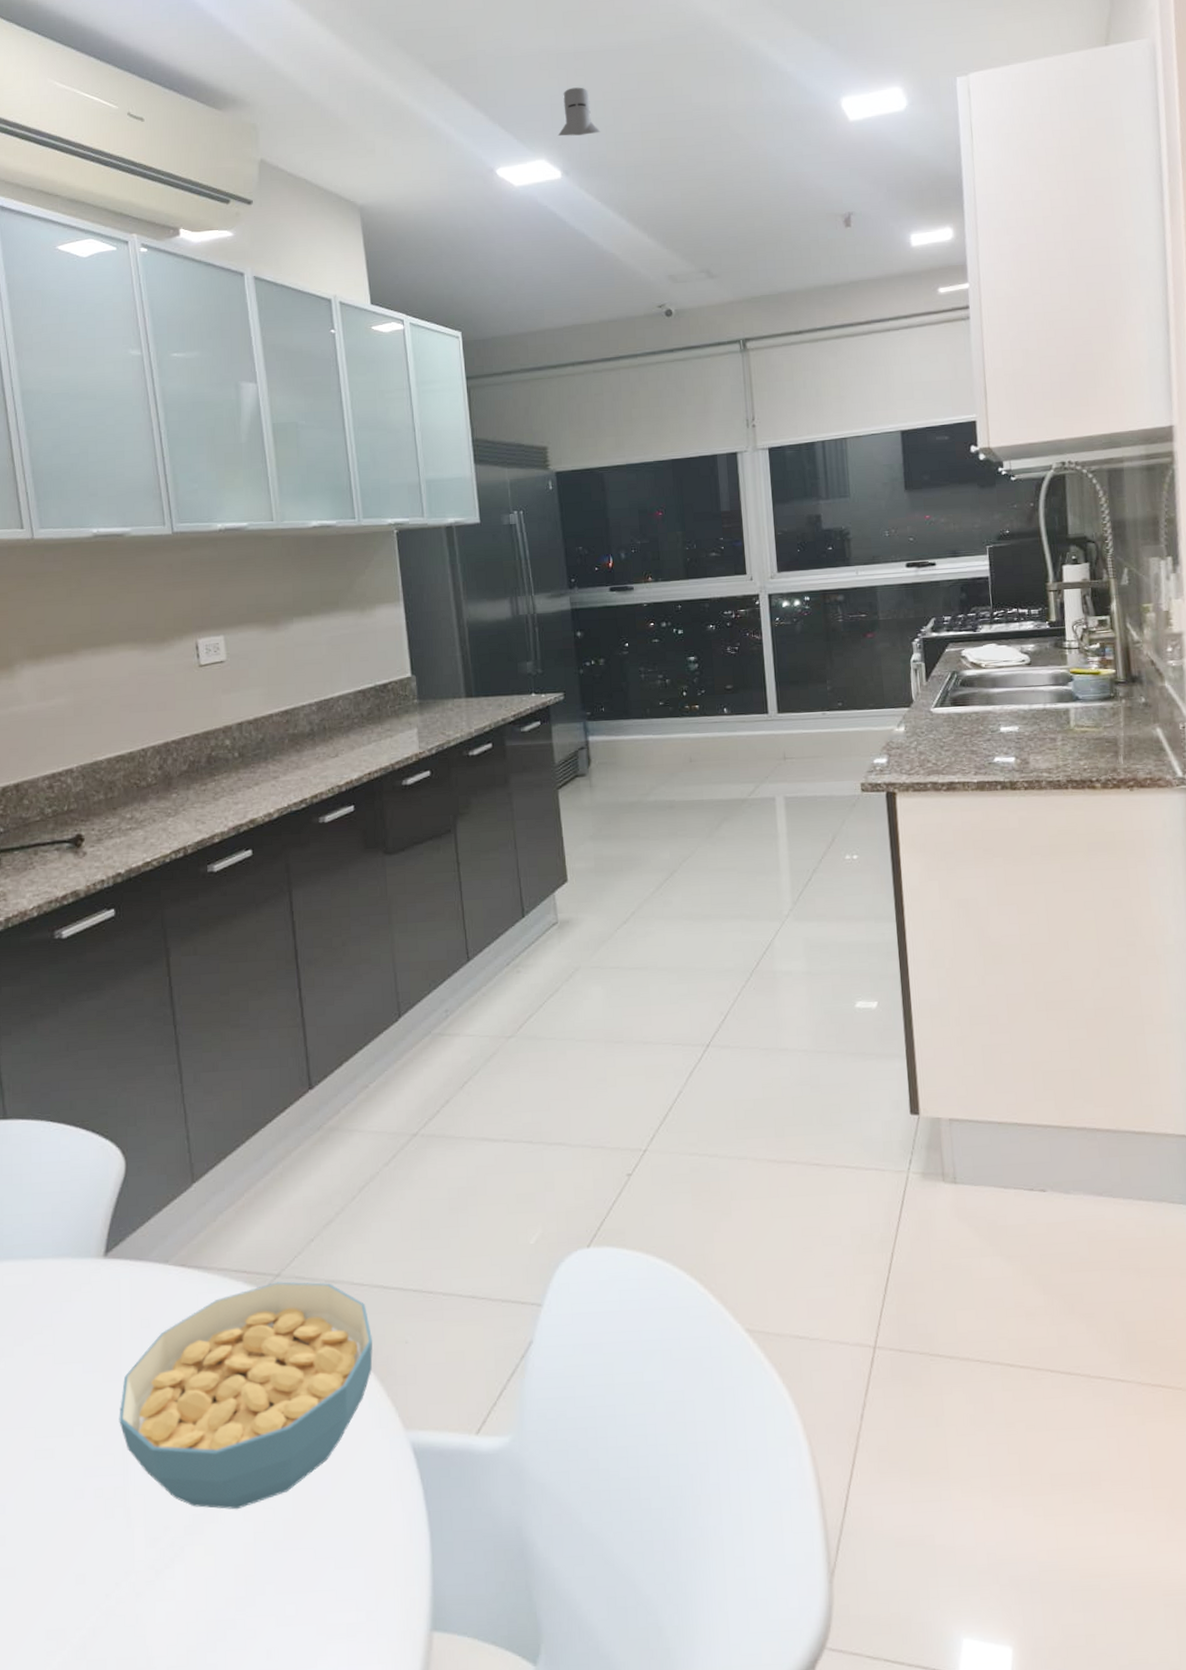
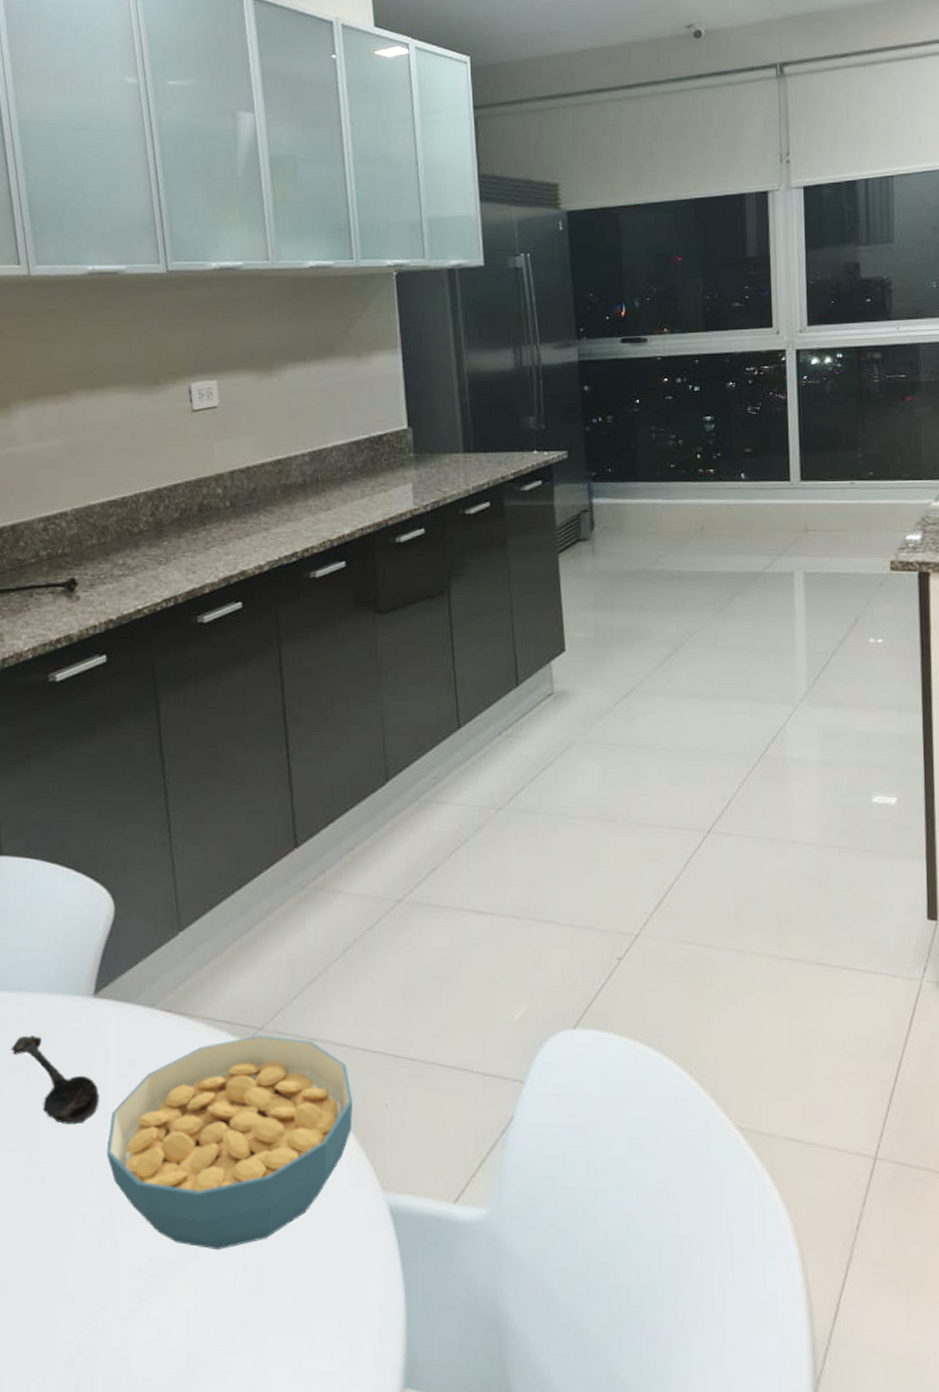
spoon: none [16,1304,111,1394] -> present [11,1035,99,1124]

